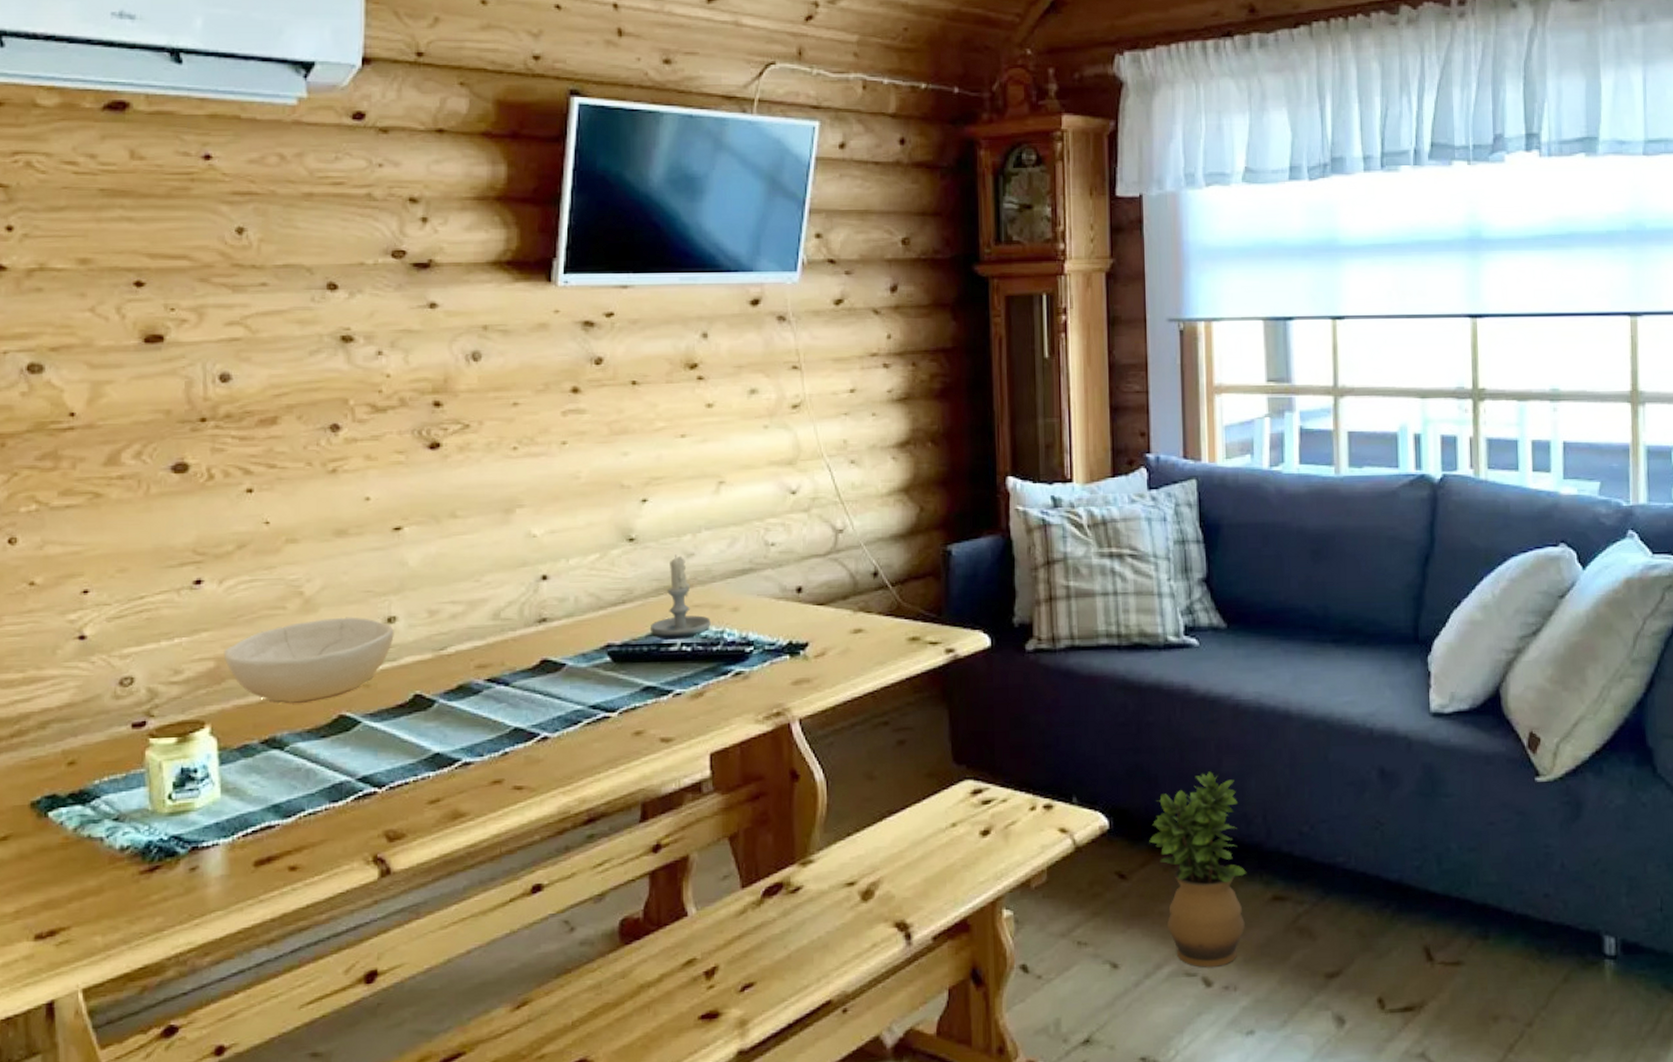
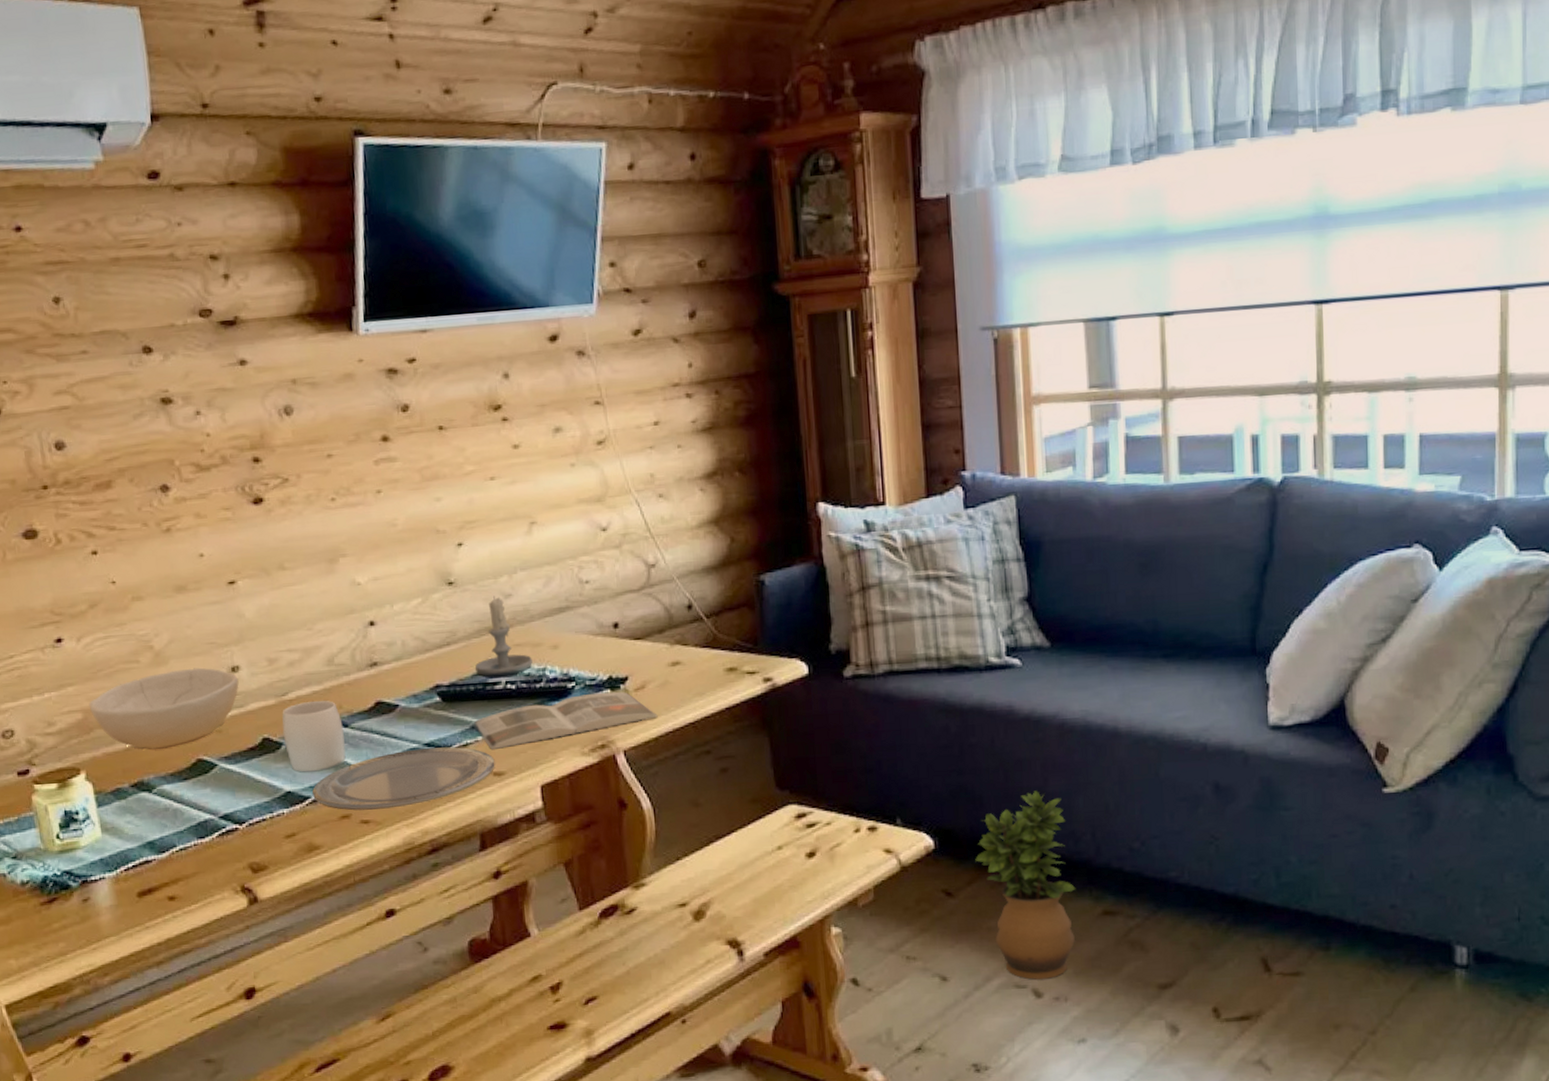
mug: none [437,656,504,734] -> present [282,700,346,773]
plate: none [464,710,663,776] -> present [312,747,495,811]
magazine: none [642,657,837,715] -> present [472,691,658,750]

